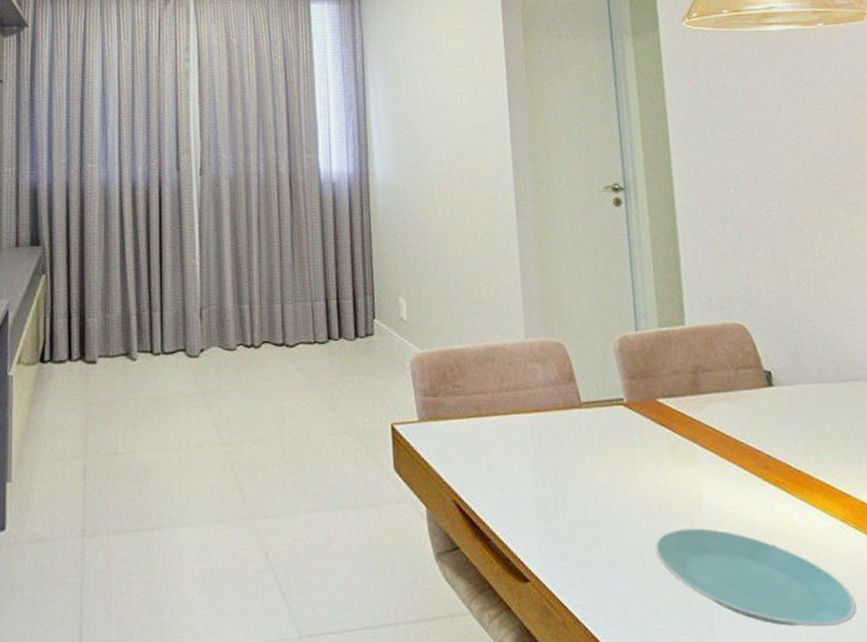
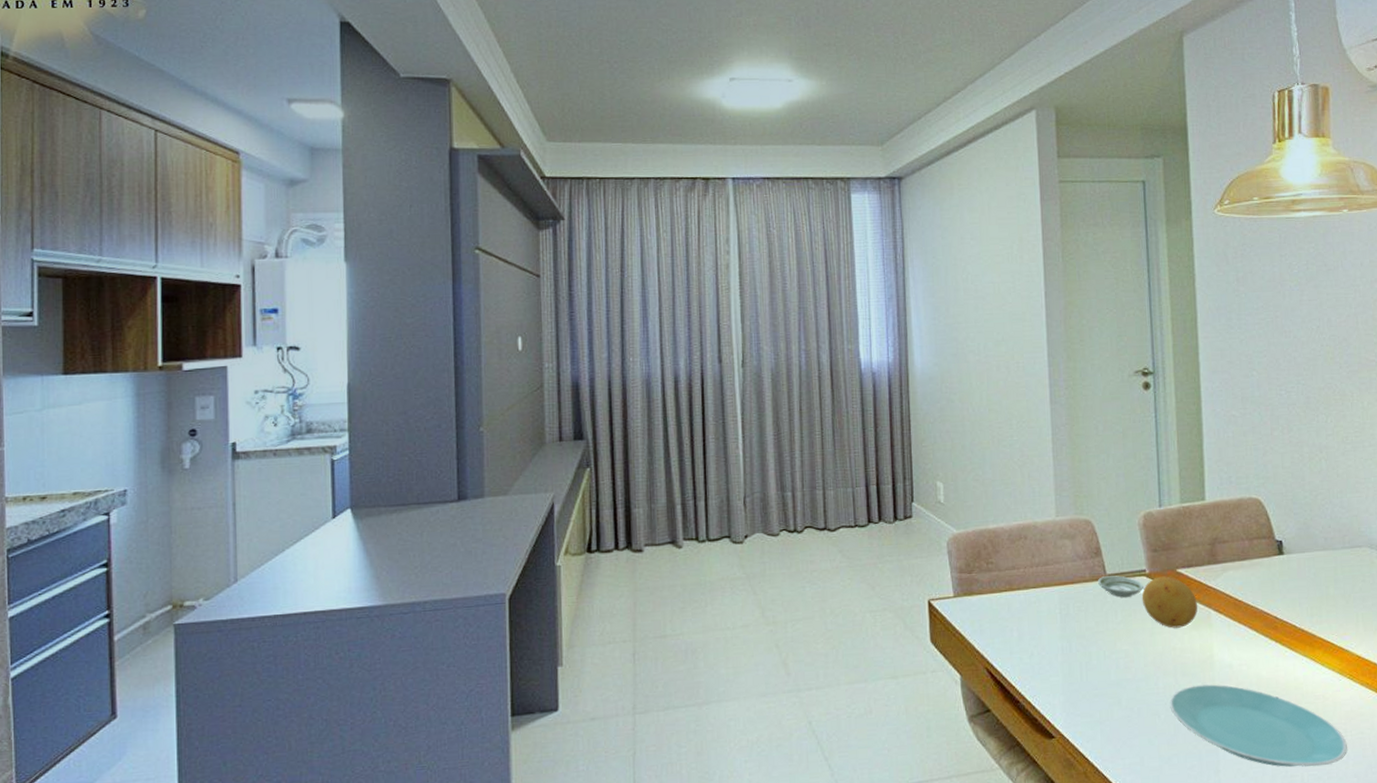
saucer: none [571,404,622,428] -> present [1097,575,1144,598]
fruit: none [620,406,682,464] -> present [1141,576,1198,628]

